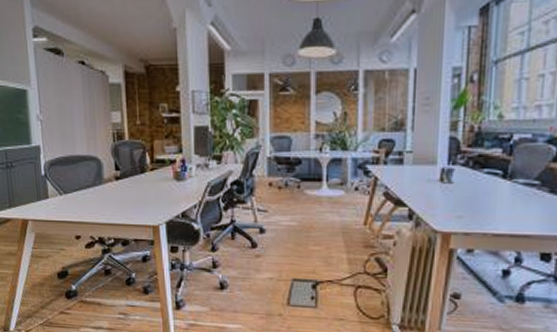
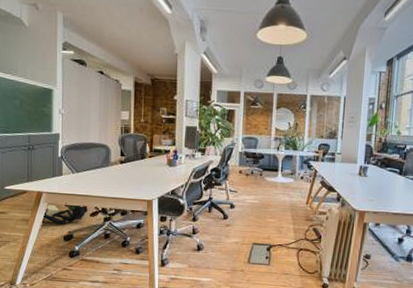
toy figurine: none [31,232,82,260] -> present [42,203,88,225]

